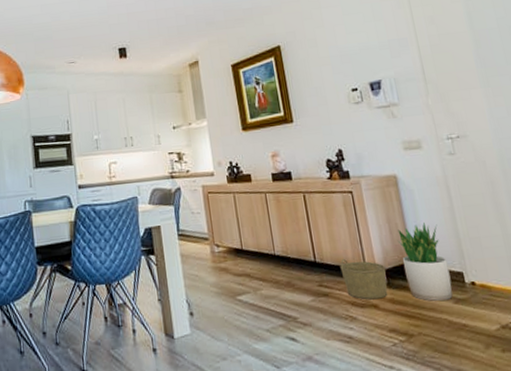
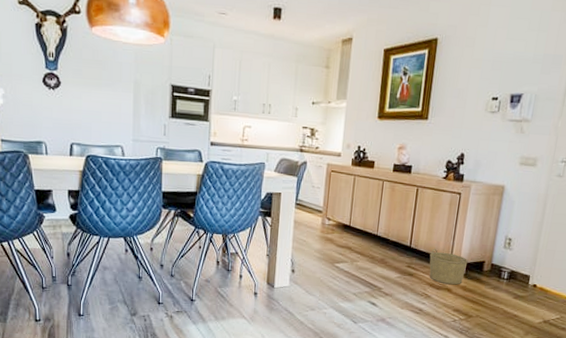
planter: present [397,223,453,301] -> none [481,231,524,295]

